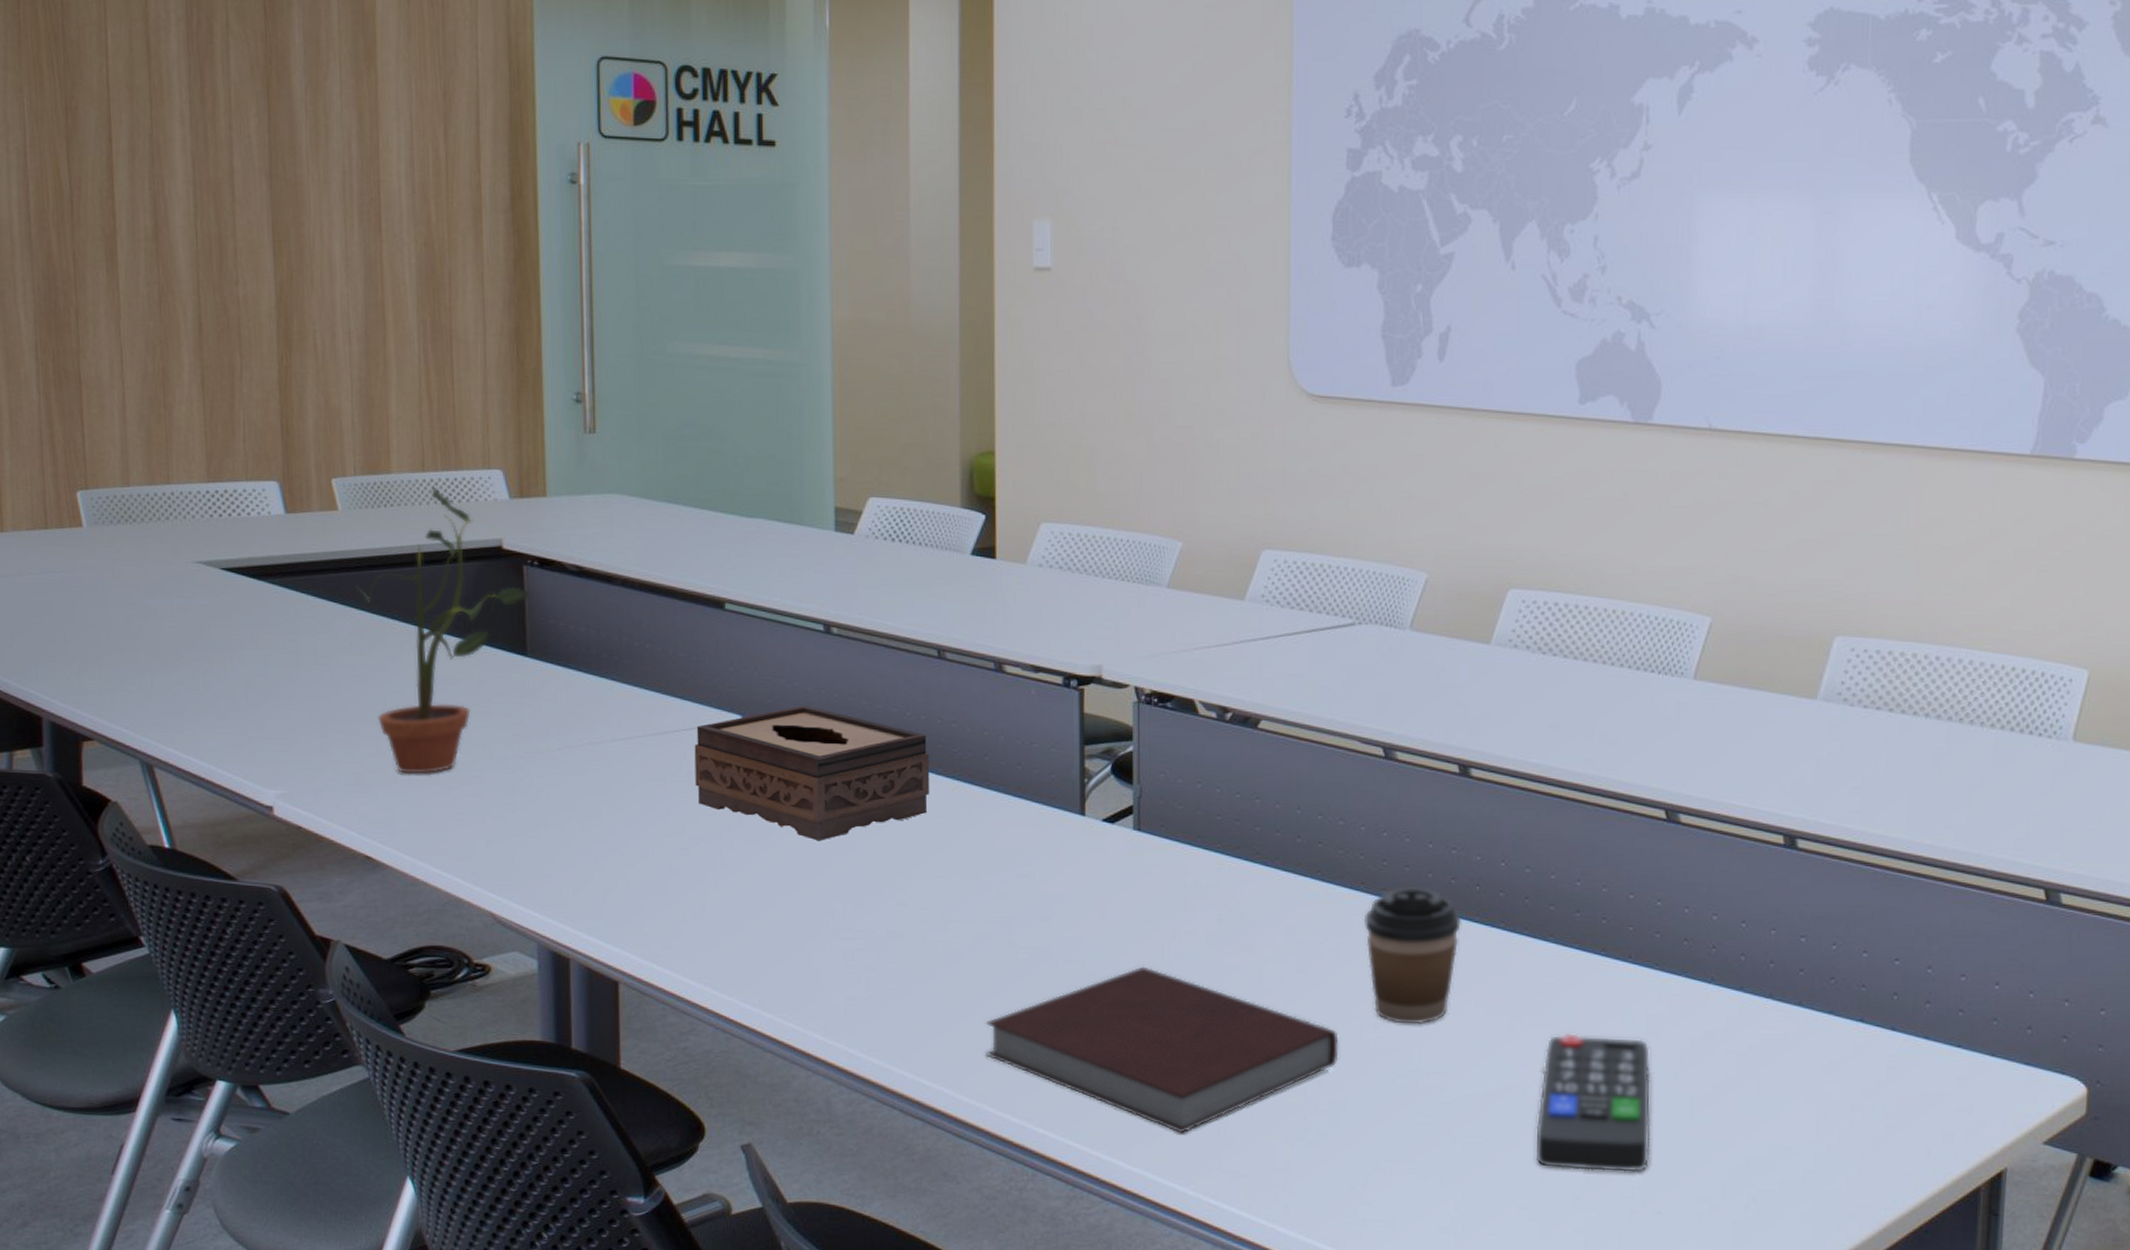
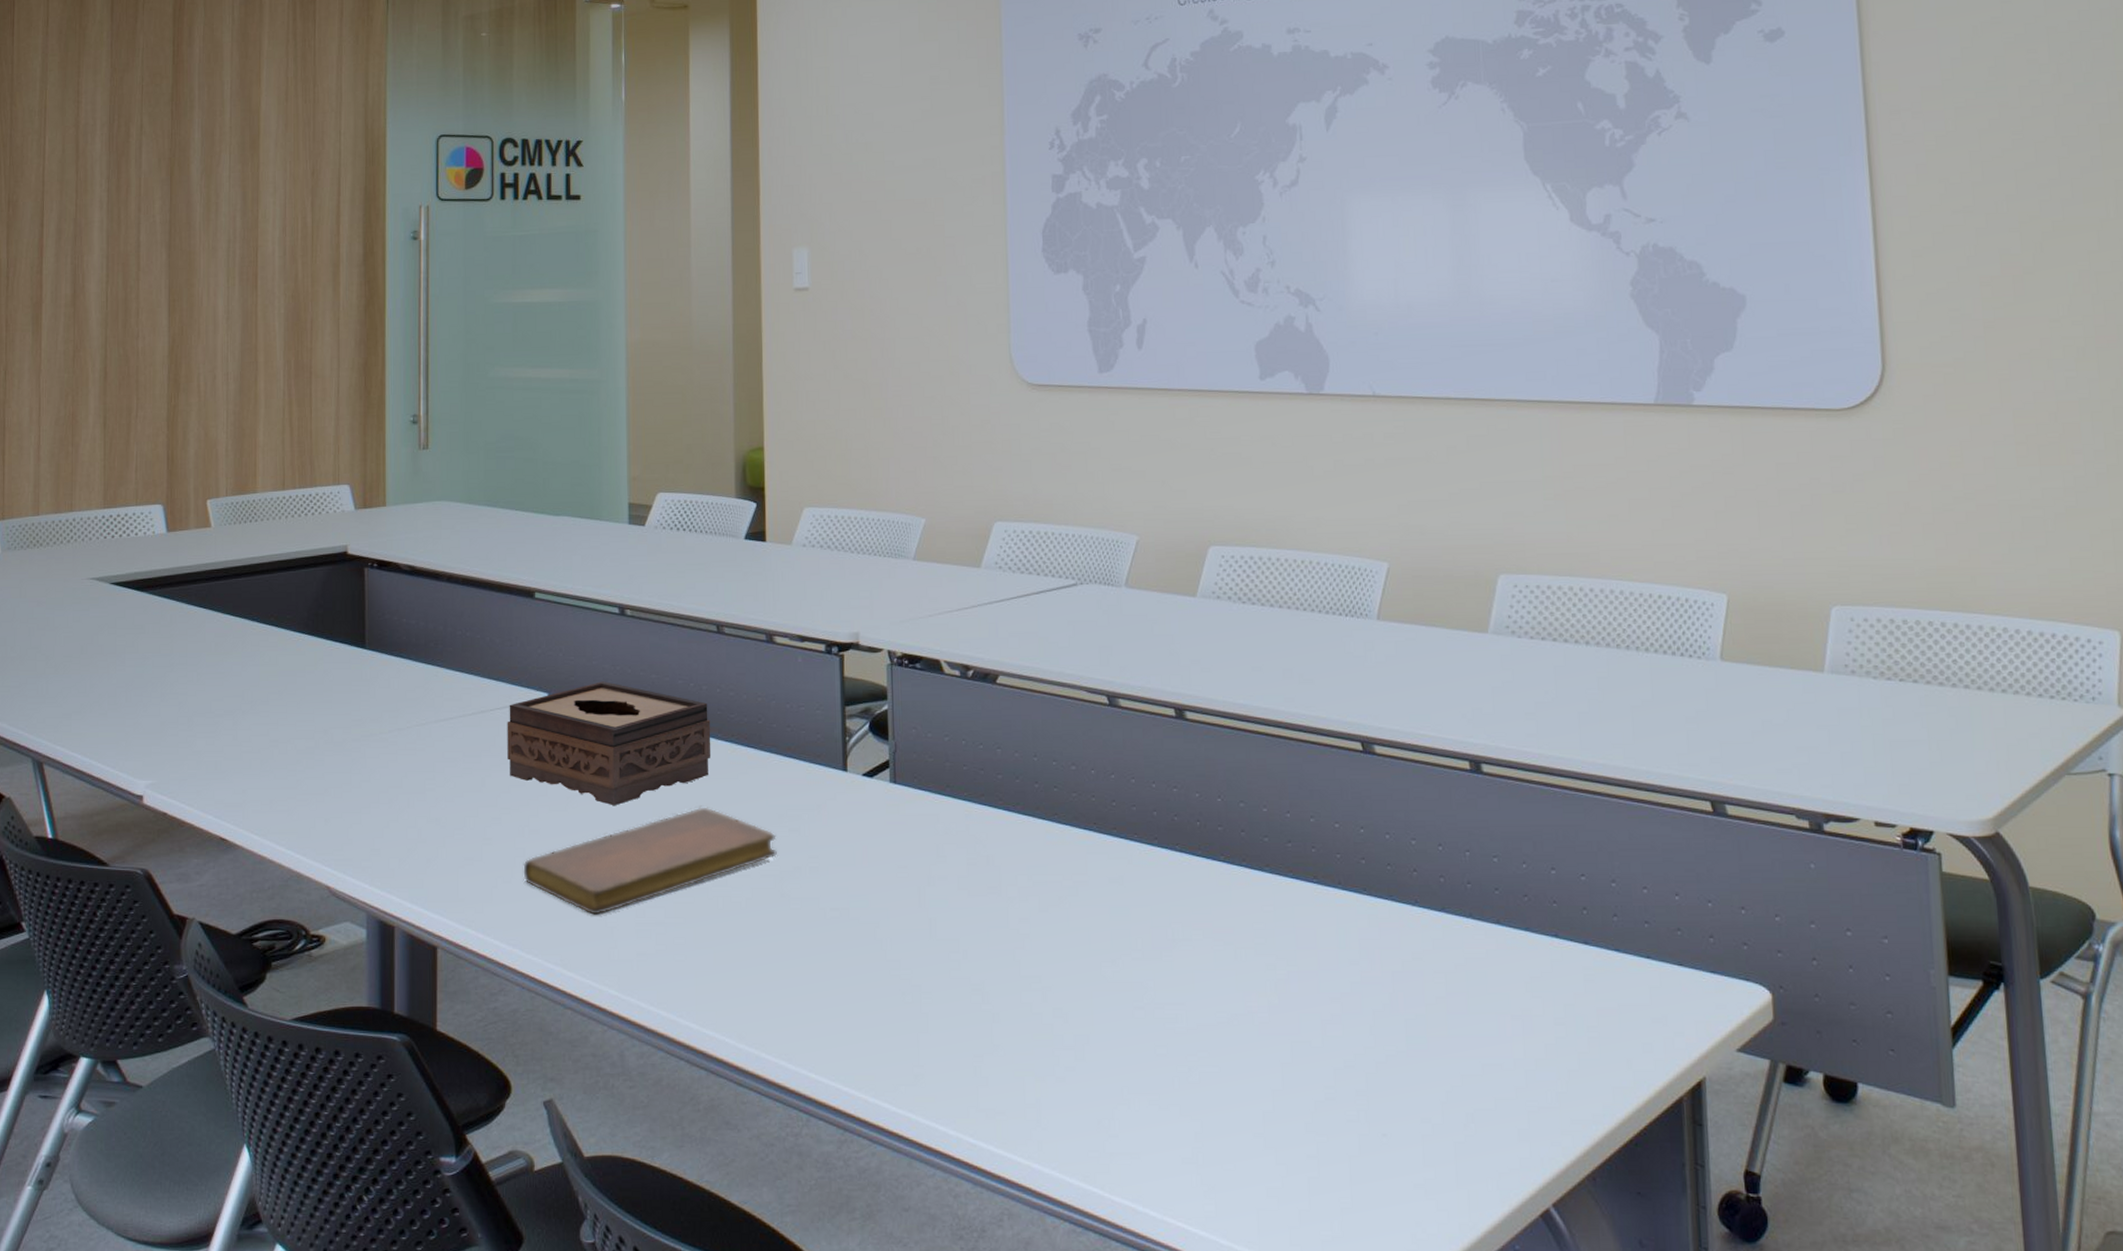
potted plant: present [355,486,530,774] -> none [222,502,370,760]
notebook: none [715,846,1004,956] -> present [523,807,777,915]
notebook: present [985,966,1339,1133] -> none [762,911,1081,1073]
coffee cup: present [1363,886,1462,1025] -> none [1097,825,1186,957]
remote control: present [1534,1033,1652,1173] -> none [1264,960,1373,1097]

